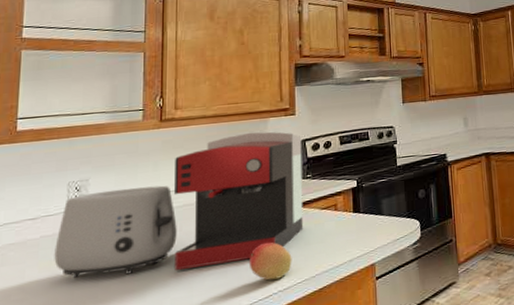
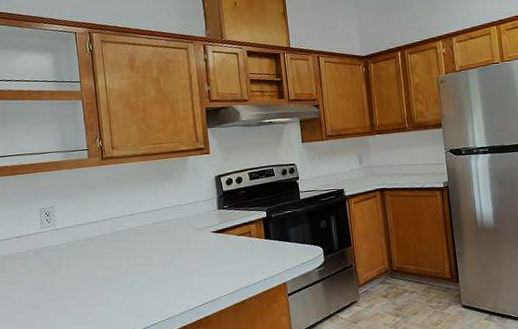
toaster: present [54,185,177,278] -> none [37,212,126,284]
coffee maker: present [175,132,304,270] -> none [117,168,225,281]
fruit: present [248,242,292,281] -> none [183,261,218,292]

